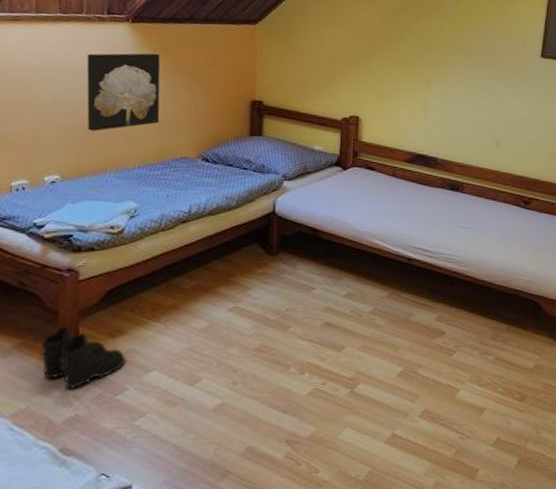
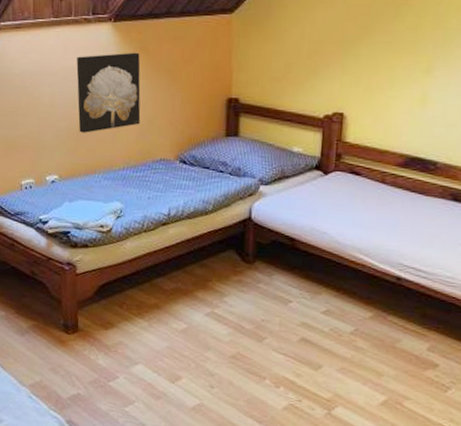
boots: present [39,327,126,389] -> none [48,314,116,371]

